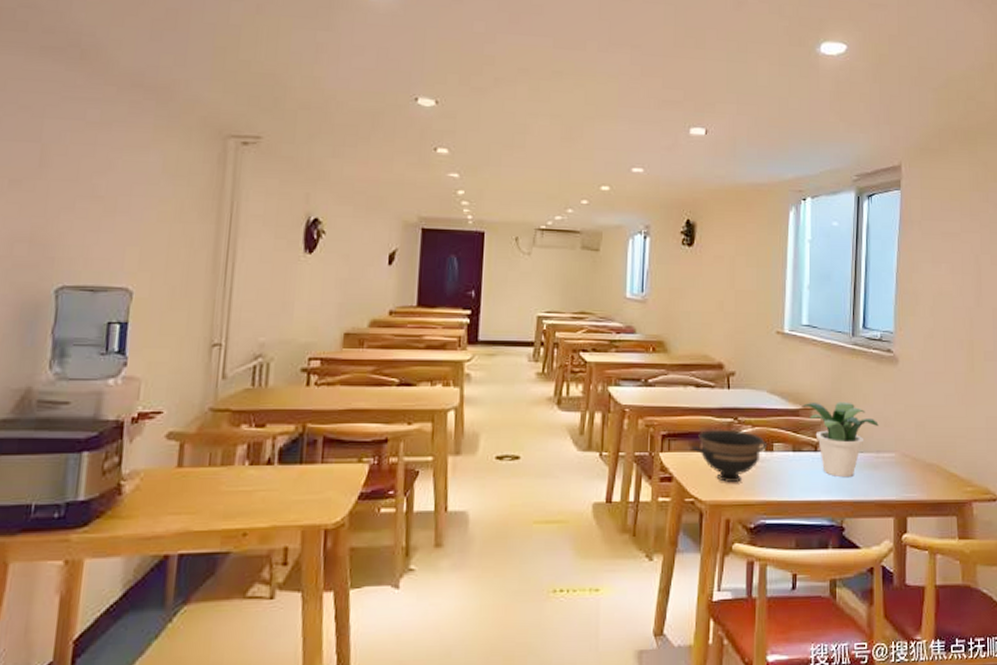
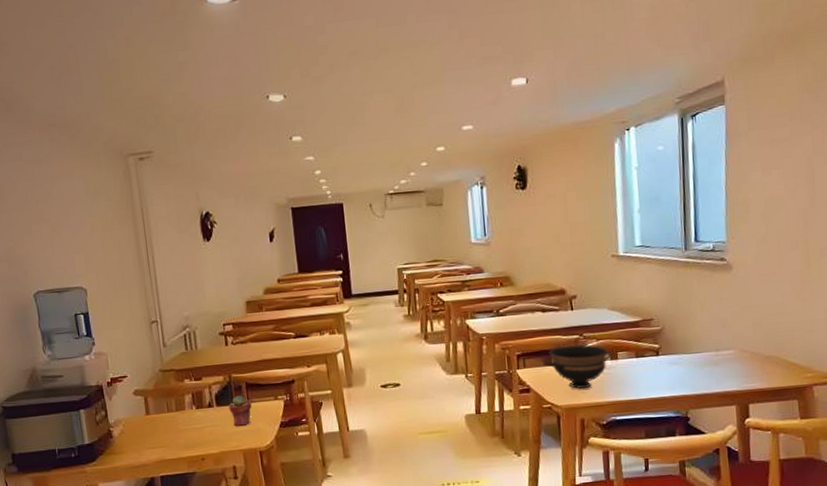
potted succulent: none [294,452,326,493] -> present [228,395,252,426]
potted plant: present [802,402,879,478] -> none [641,309,716,376]

